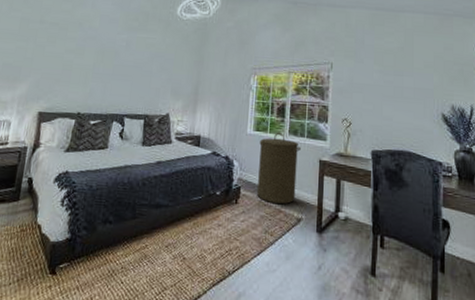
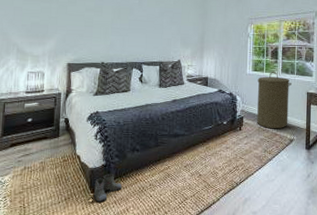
boots: none [51,250,88,286] -> present [93,174,122,202]

